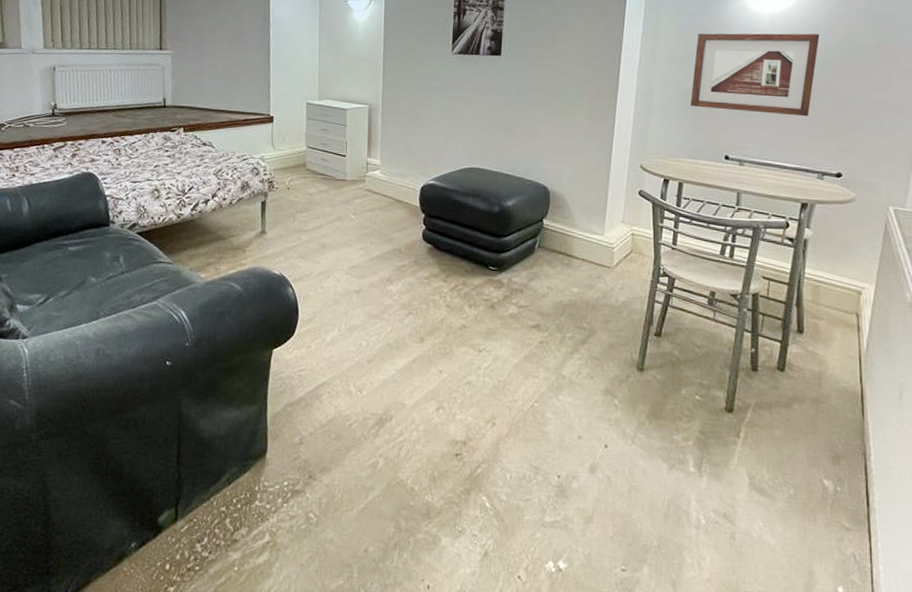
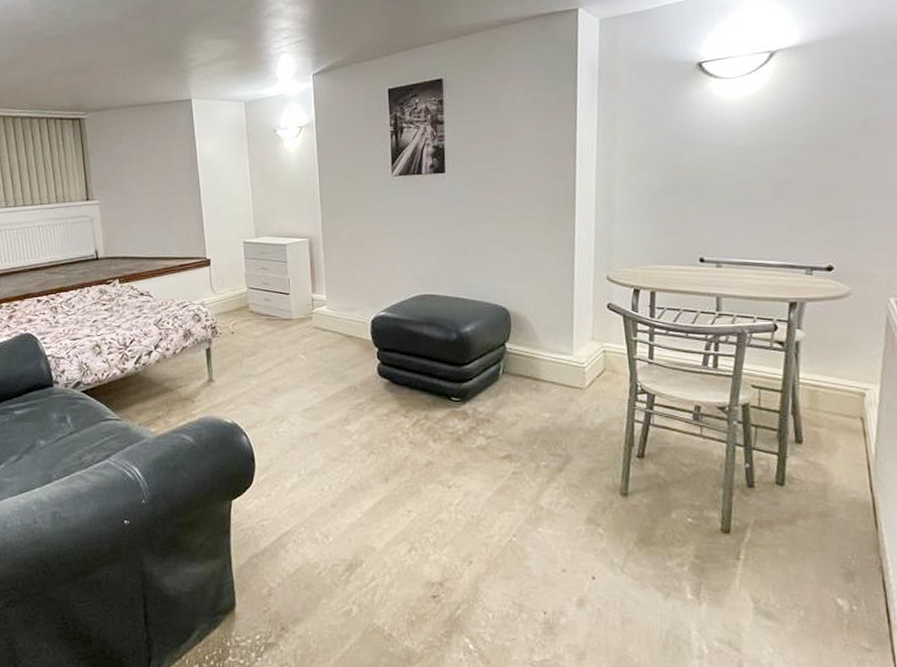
picture frame: present [690,33,820,117] -> none [656,116,797,209]

